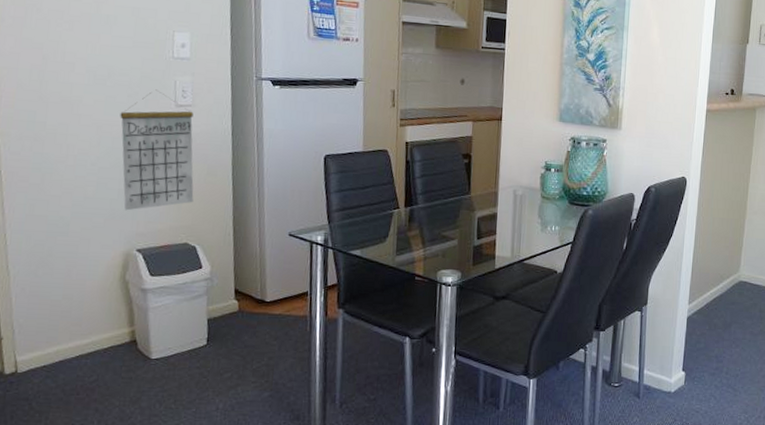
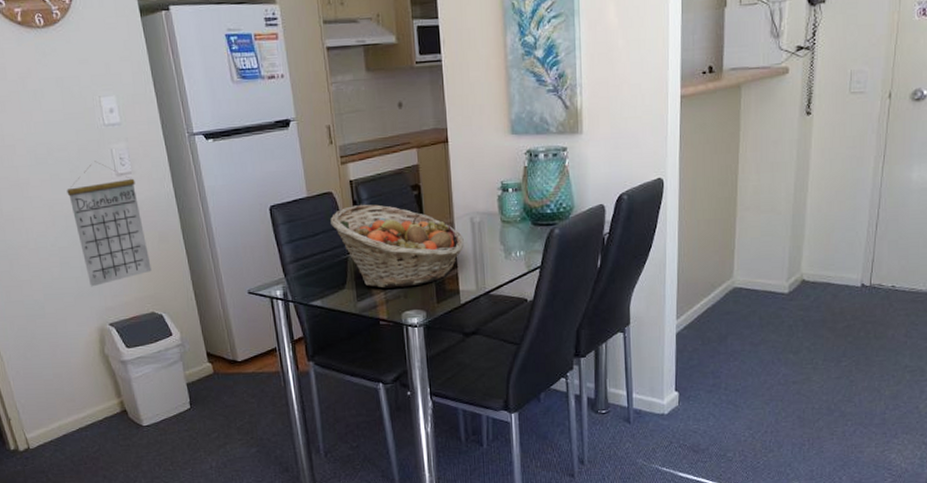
fruit basket: none [381,165,505,247] -> present [330,204,464,289]

